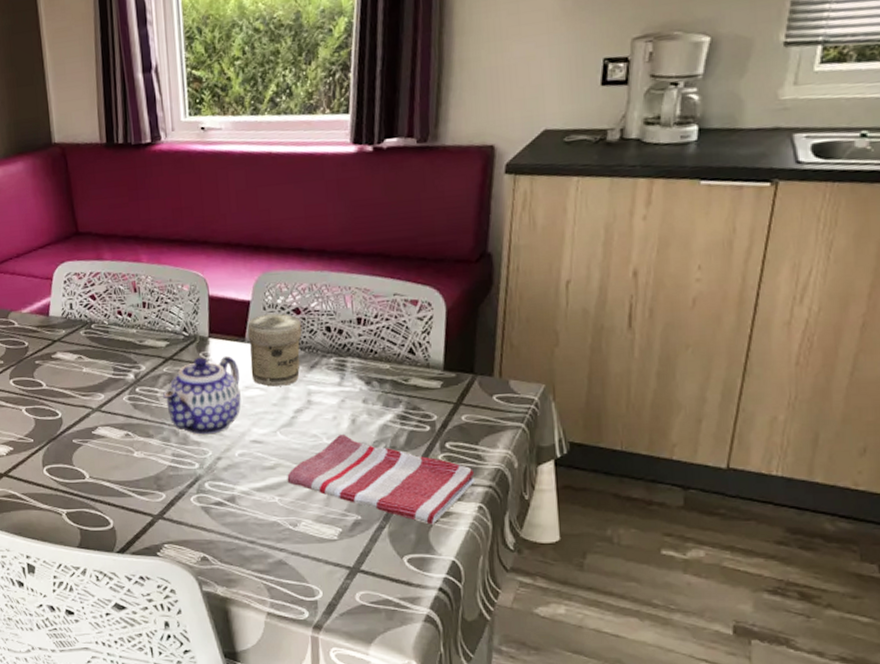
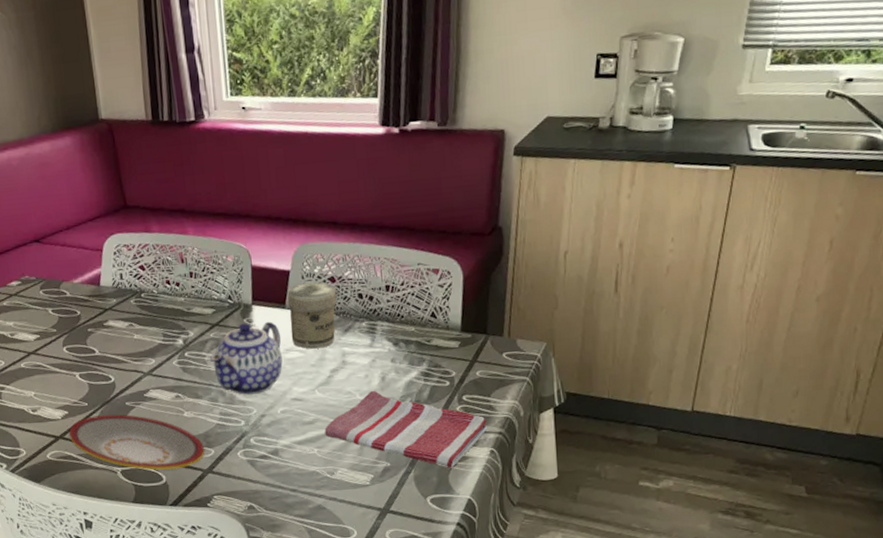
plate: none [13,452,155,514] -> present [69,414,205,470]

